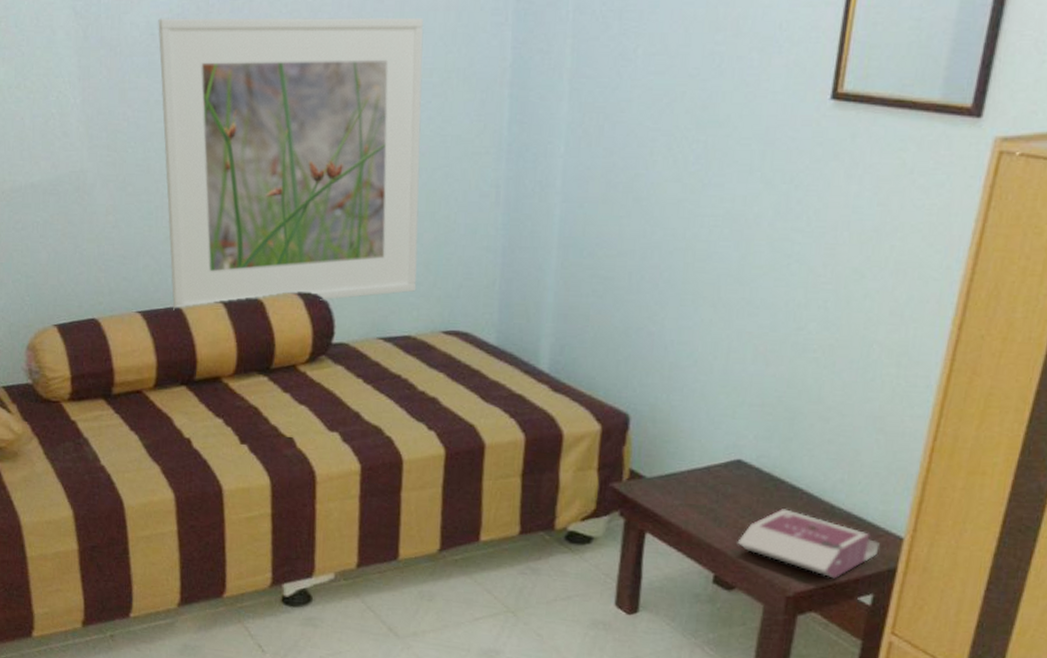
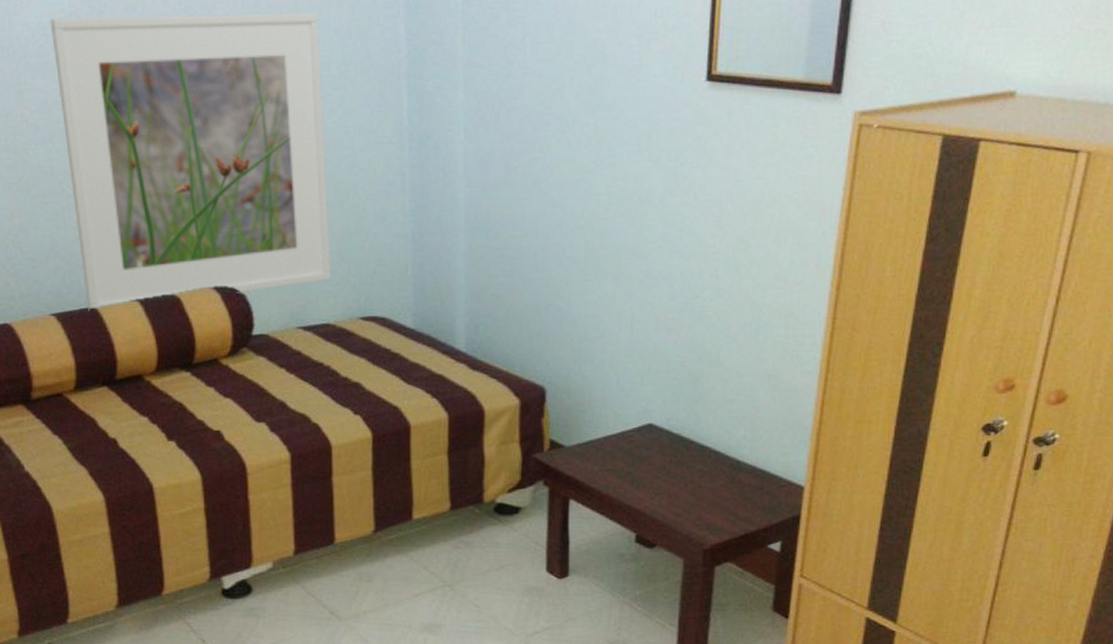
book: present [737,508,880,579] -> none [655,467,783,530]

